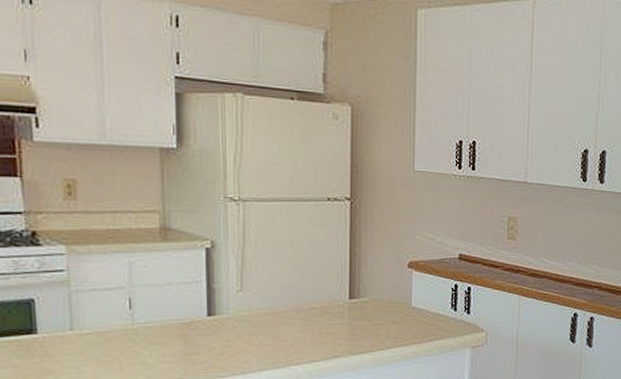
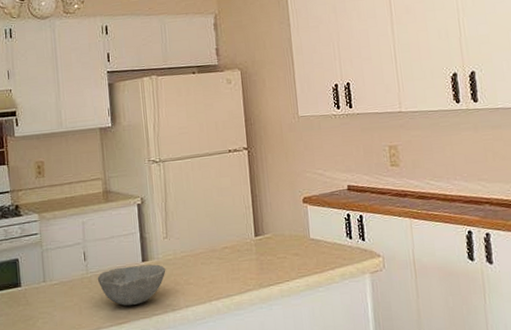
bowl: none [146,320,237,366] -> present [97,264,166,306]

